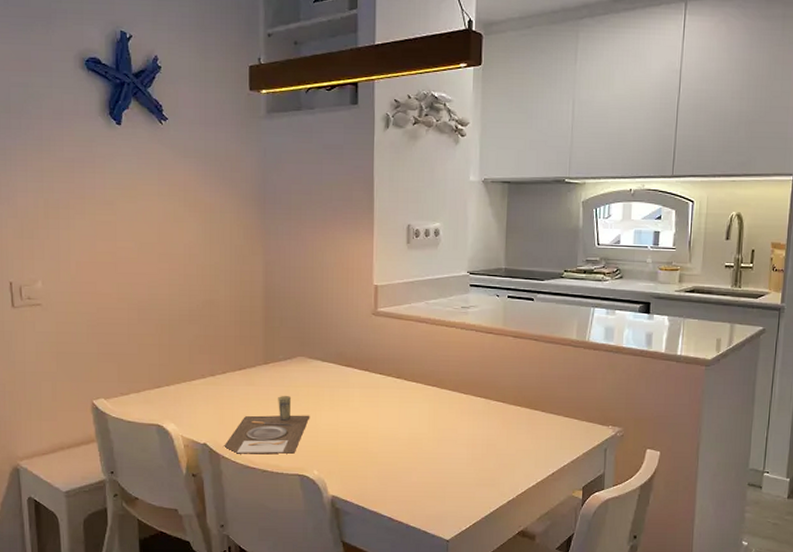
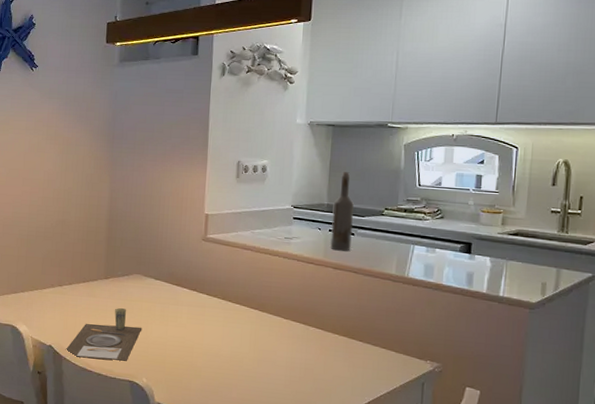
wine bottle: none [509,233,532,318] -> present [330,172,354,251]

